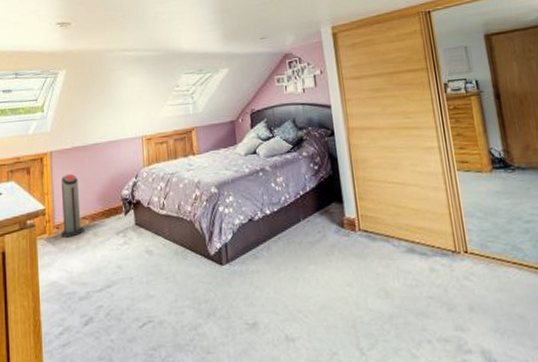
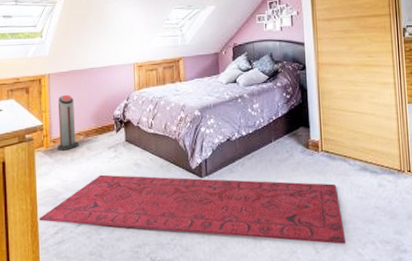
rug: none [42,264,397,344] -> present [39,174,346,244]

